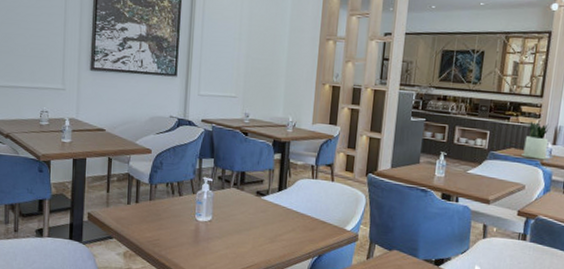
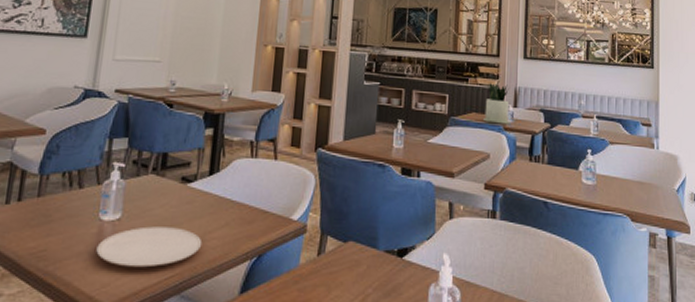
plate: none [195,227,274,258] -> present [96,226,203,268]

